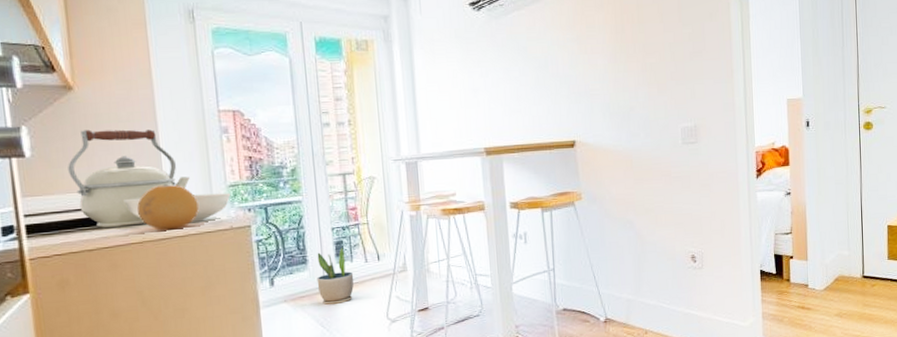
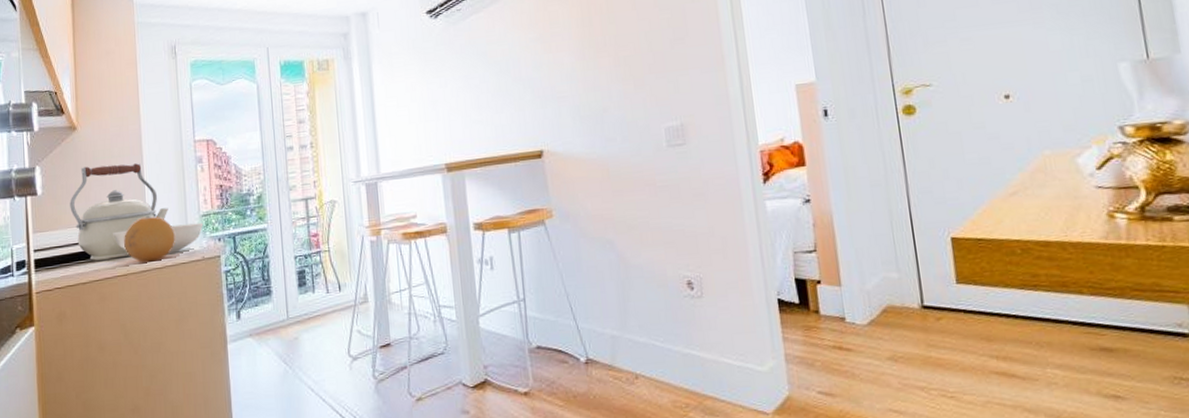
potted plant: present [316,247,354,306] -> none [280,276,316,341]

